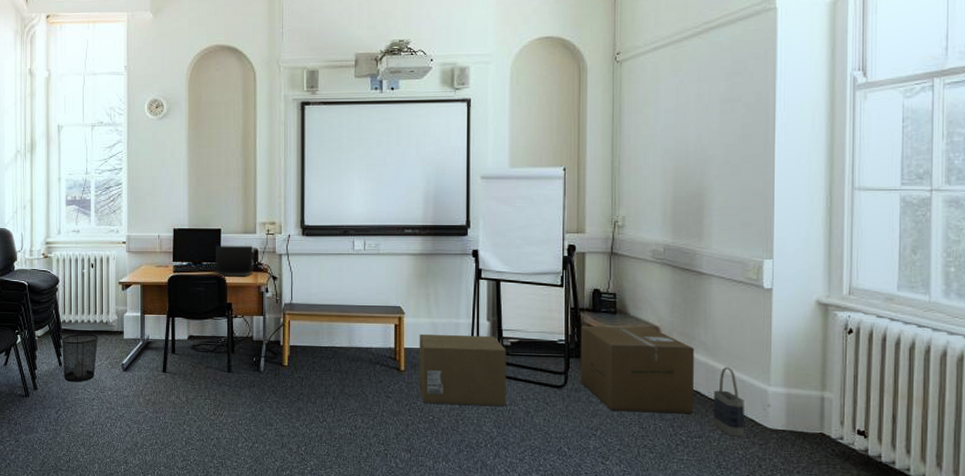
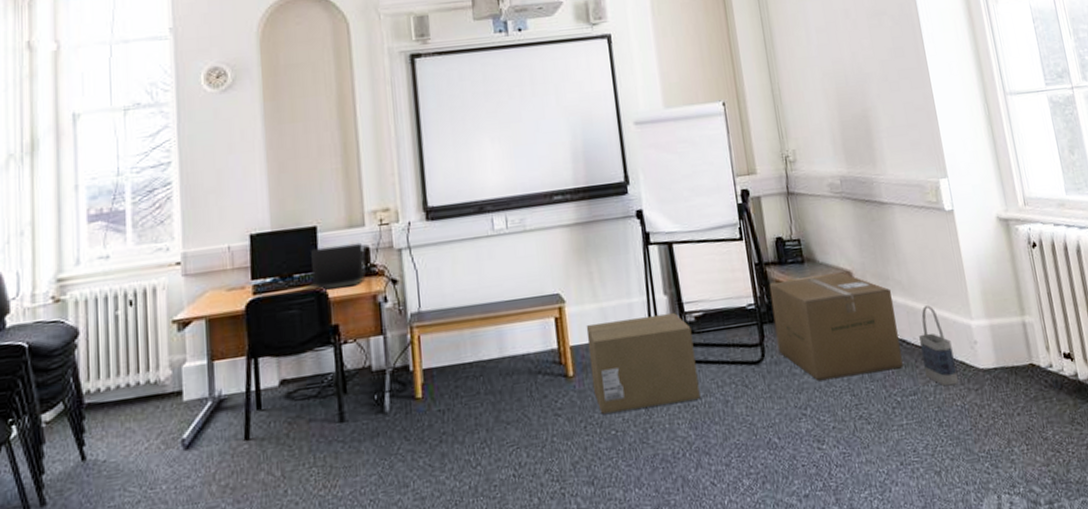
waste bin: present [62,333,99,382] -> none [86,402,144,483]

